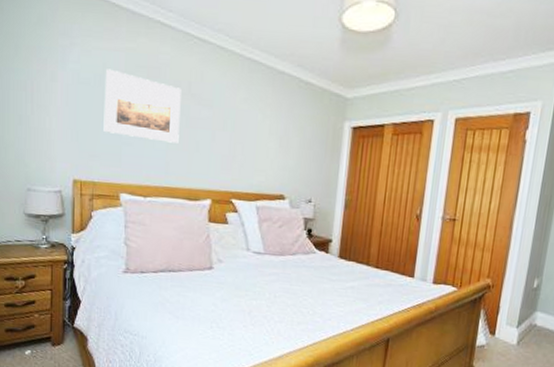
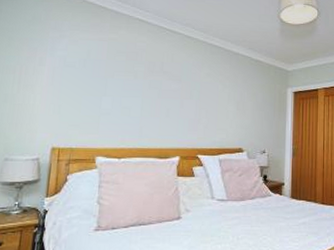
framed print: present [103,69,181,143] -> none [84,54,155,111]

